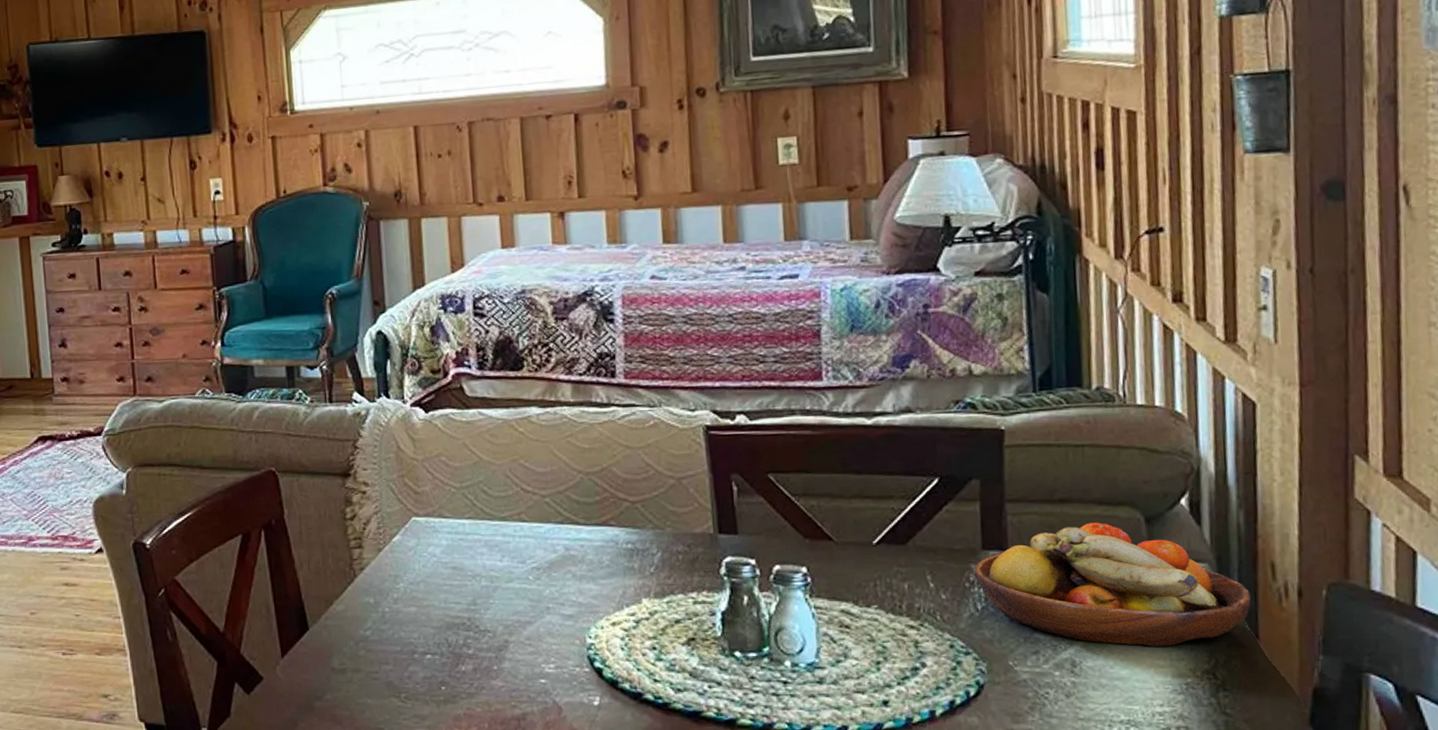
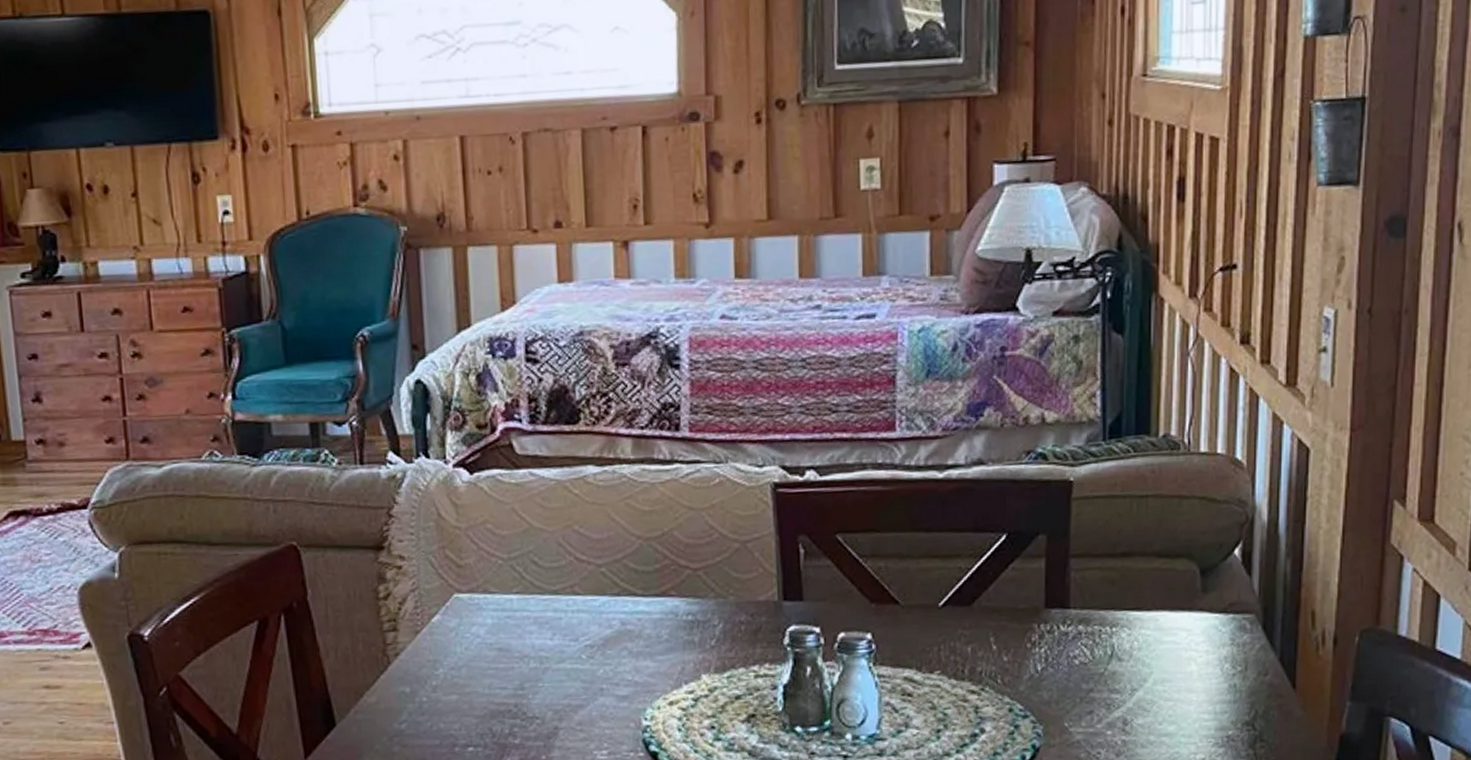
fruit bowl: present [973,522,1251,646] -> none [1035,576,1291,701]

